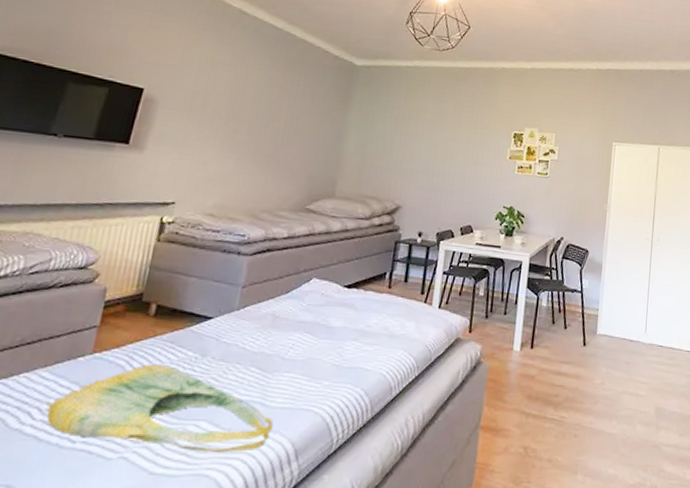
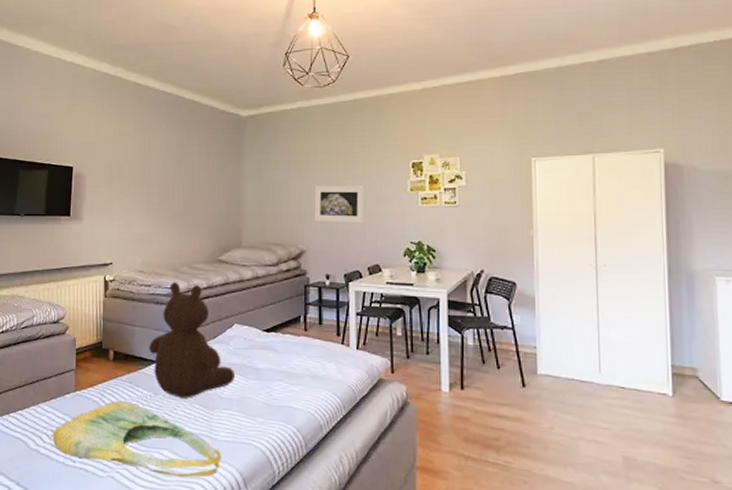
teddy bear: none [204,229,305,360] -> present [149,282,236,398]
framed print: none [415,144,468,185] -> present [314,186,365,224]

